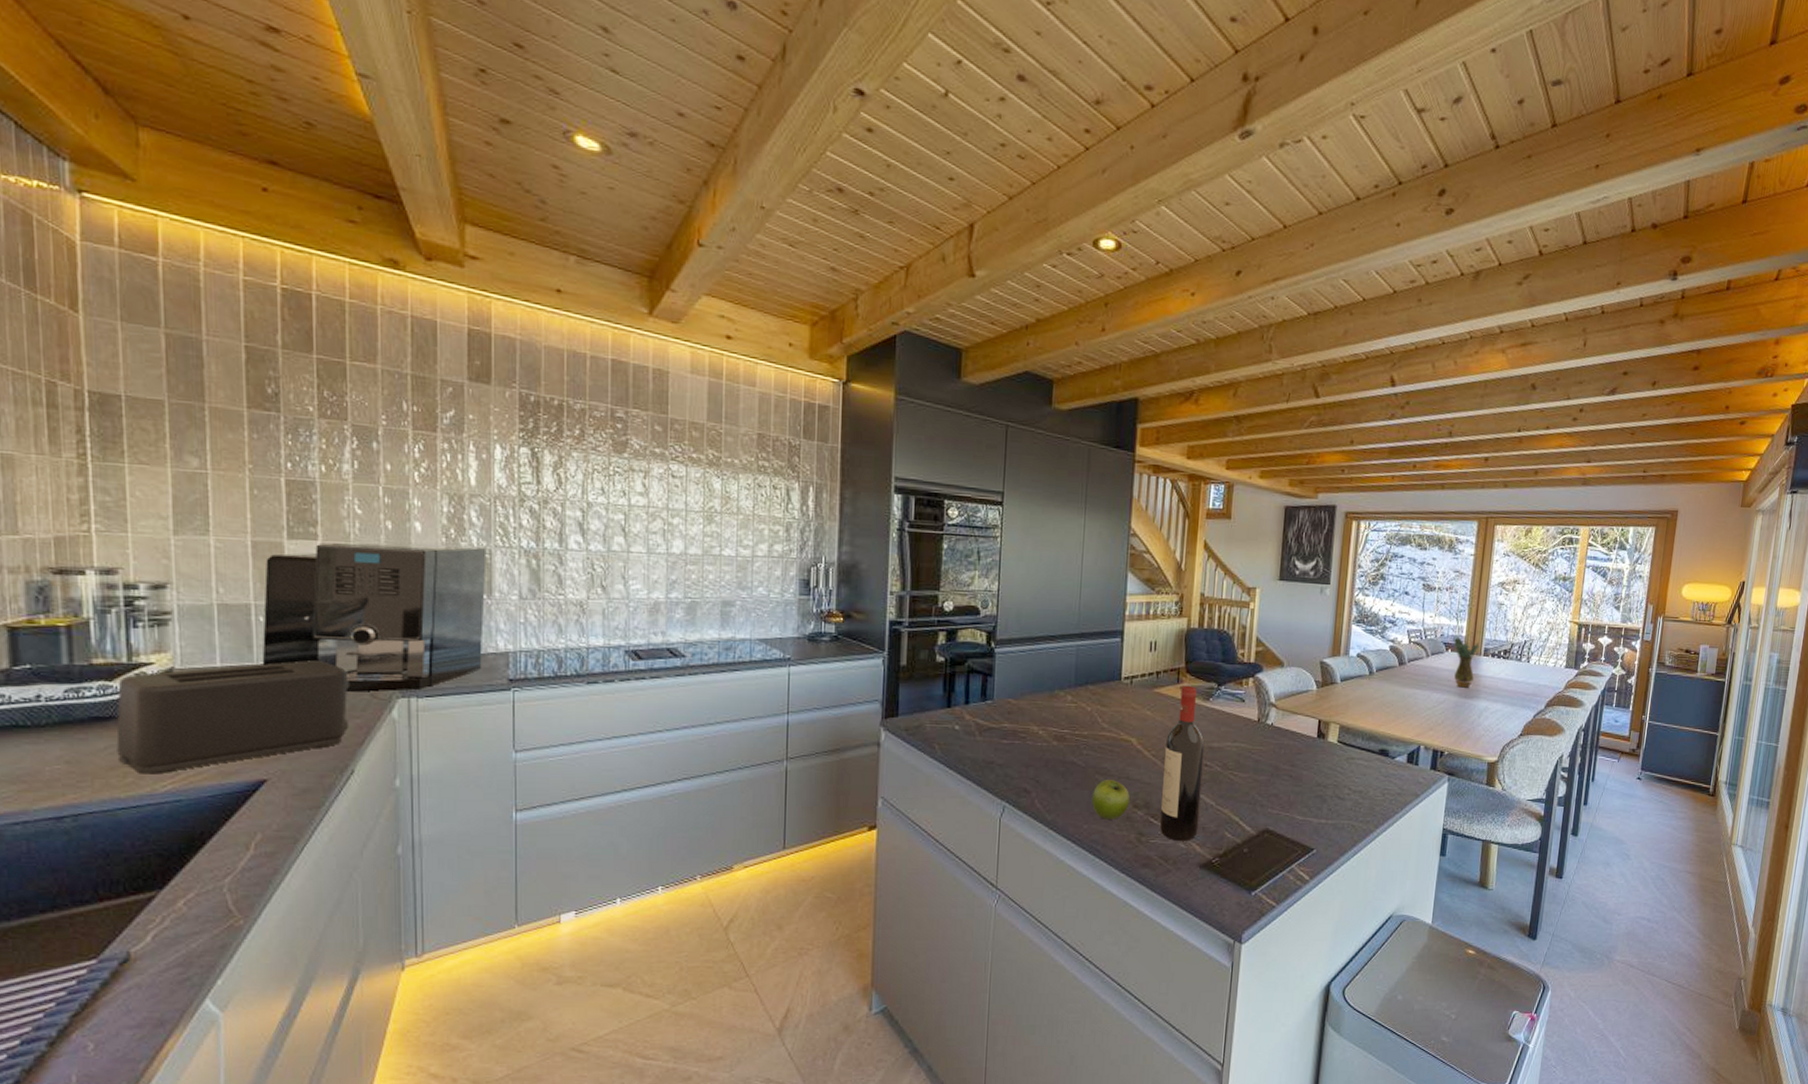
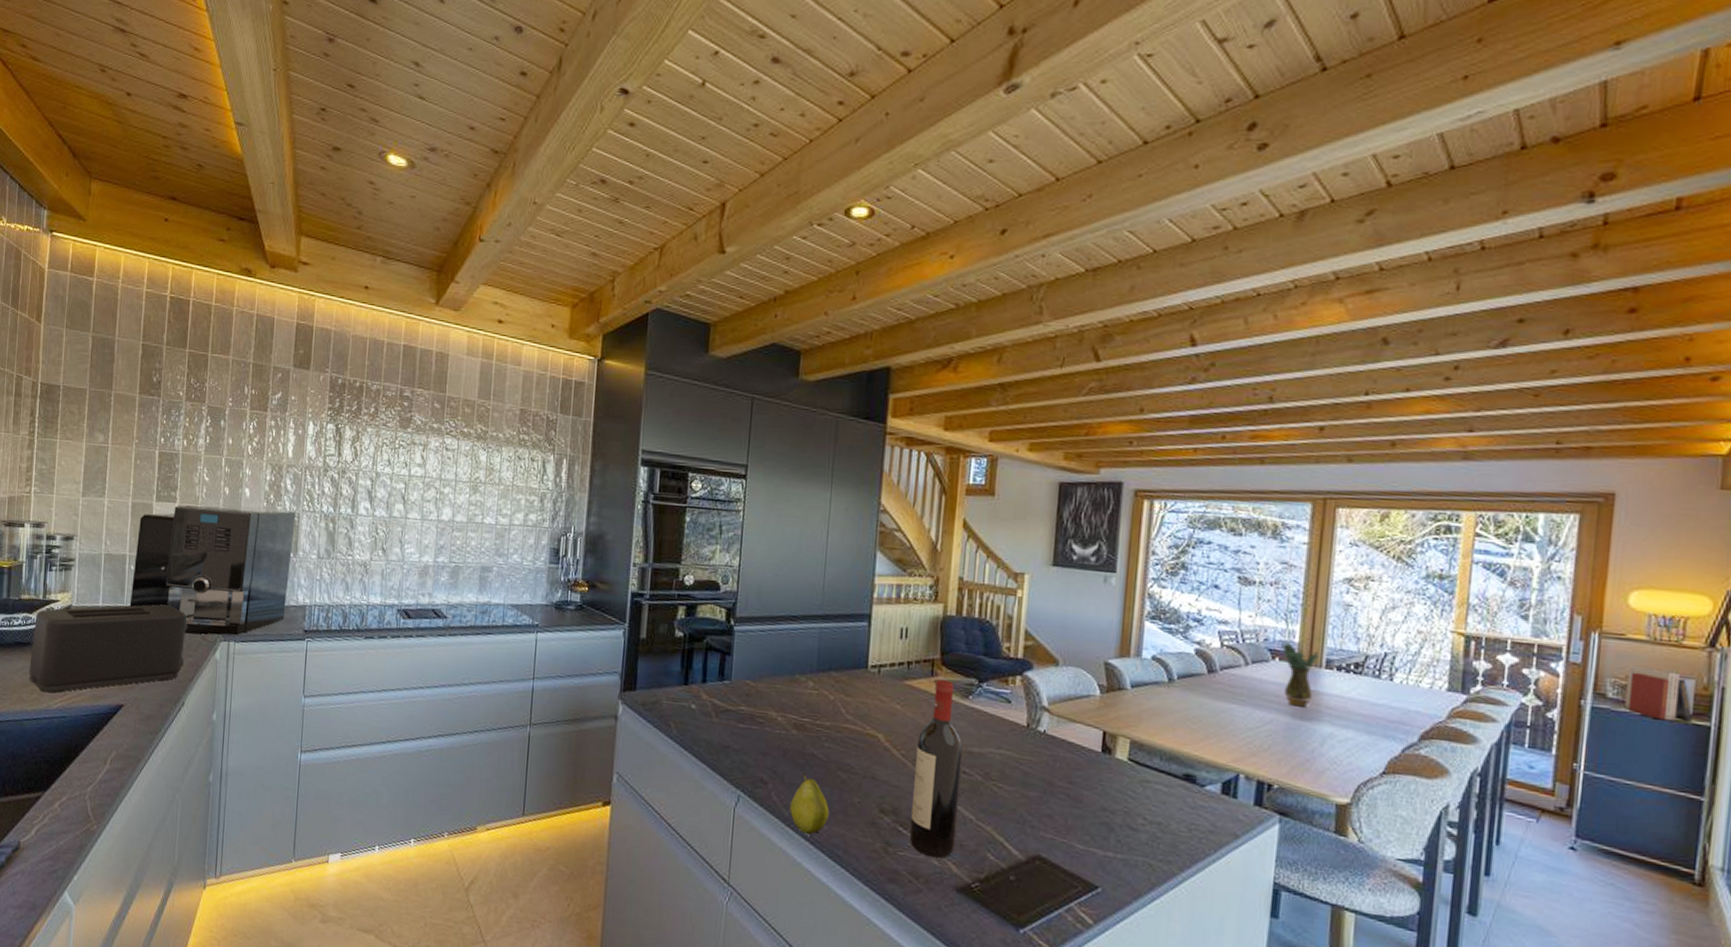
fruit: none [1052,780,1089,835] -> present [790,773,830,836]
fruit: present [1091,779,1130,820] -> none [832,777,876,824]
books: none [1676,640,1716,680] -> present [1625,664,1694,723]

